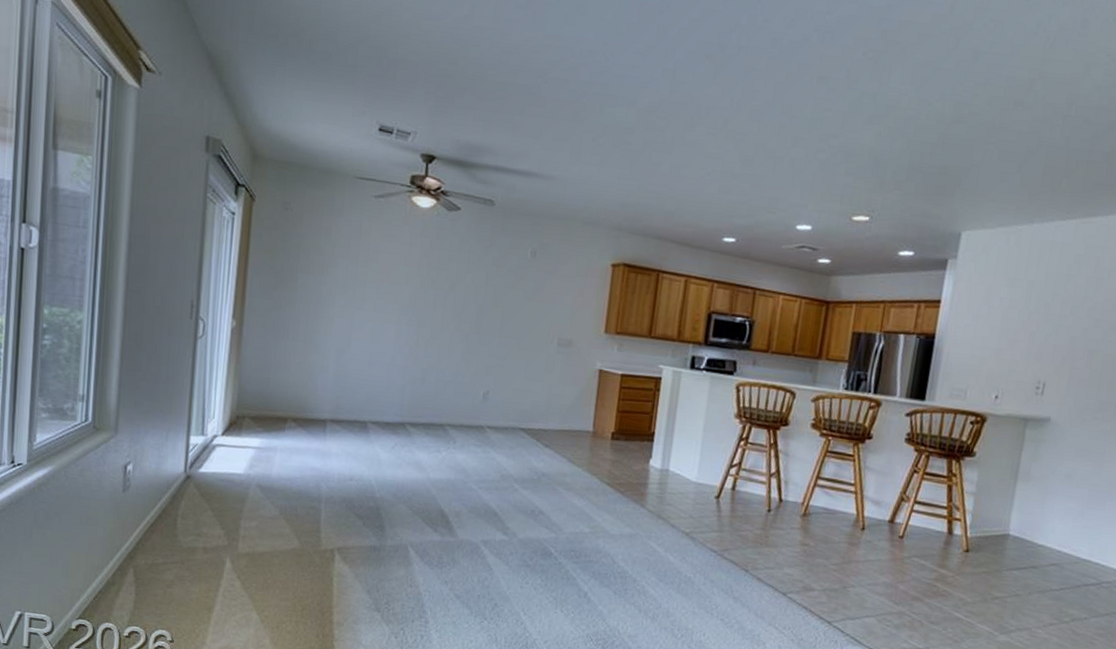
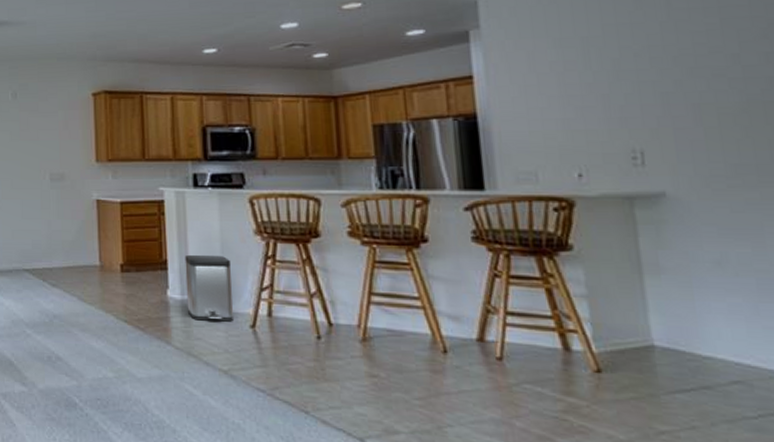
pedal bin: none [664,429,710,492] -> present [184,254,233,322]

